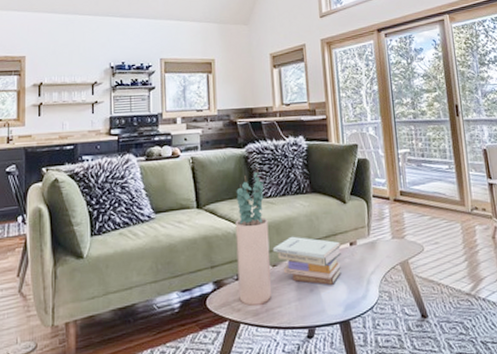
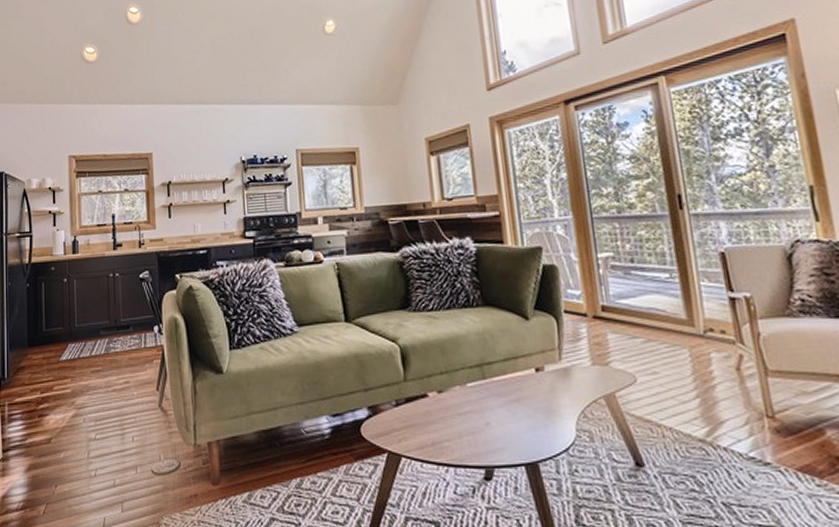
vase: present [235,166,272,306] -> none [390,273,439,437]
books: present [272,236,341,286] -> none [437,357,525,420]

